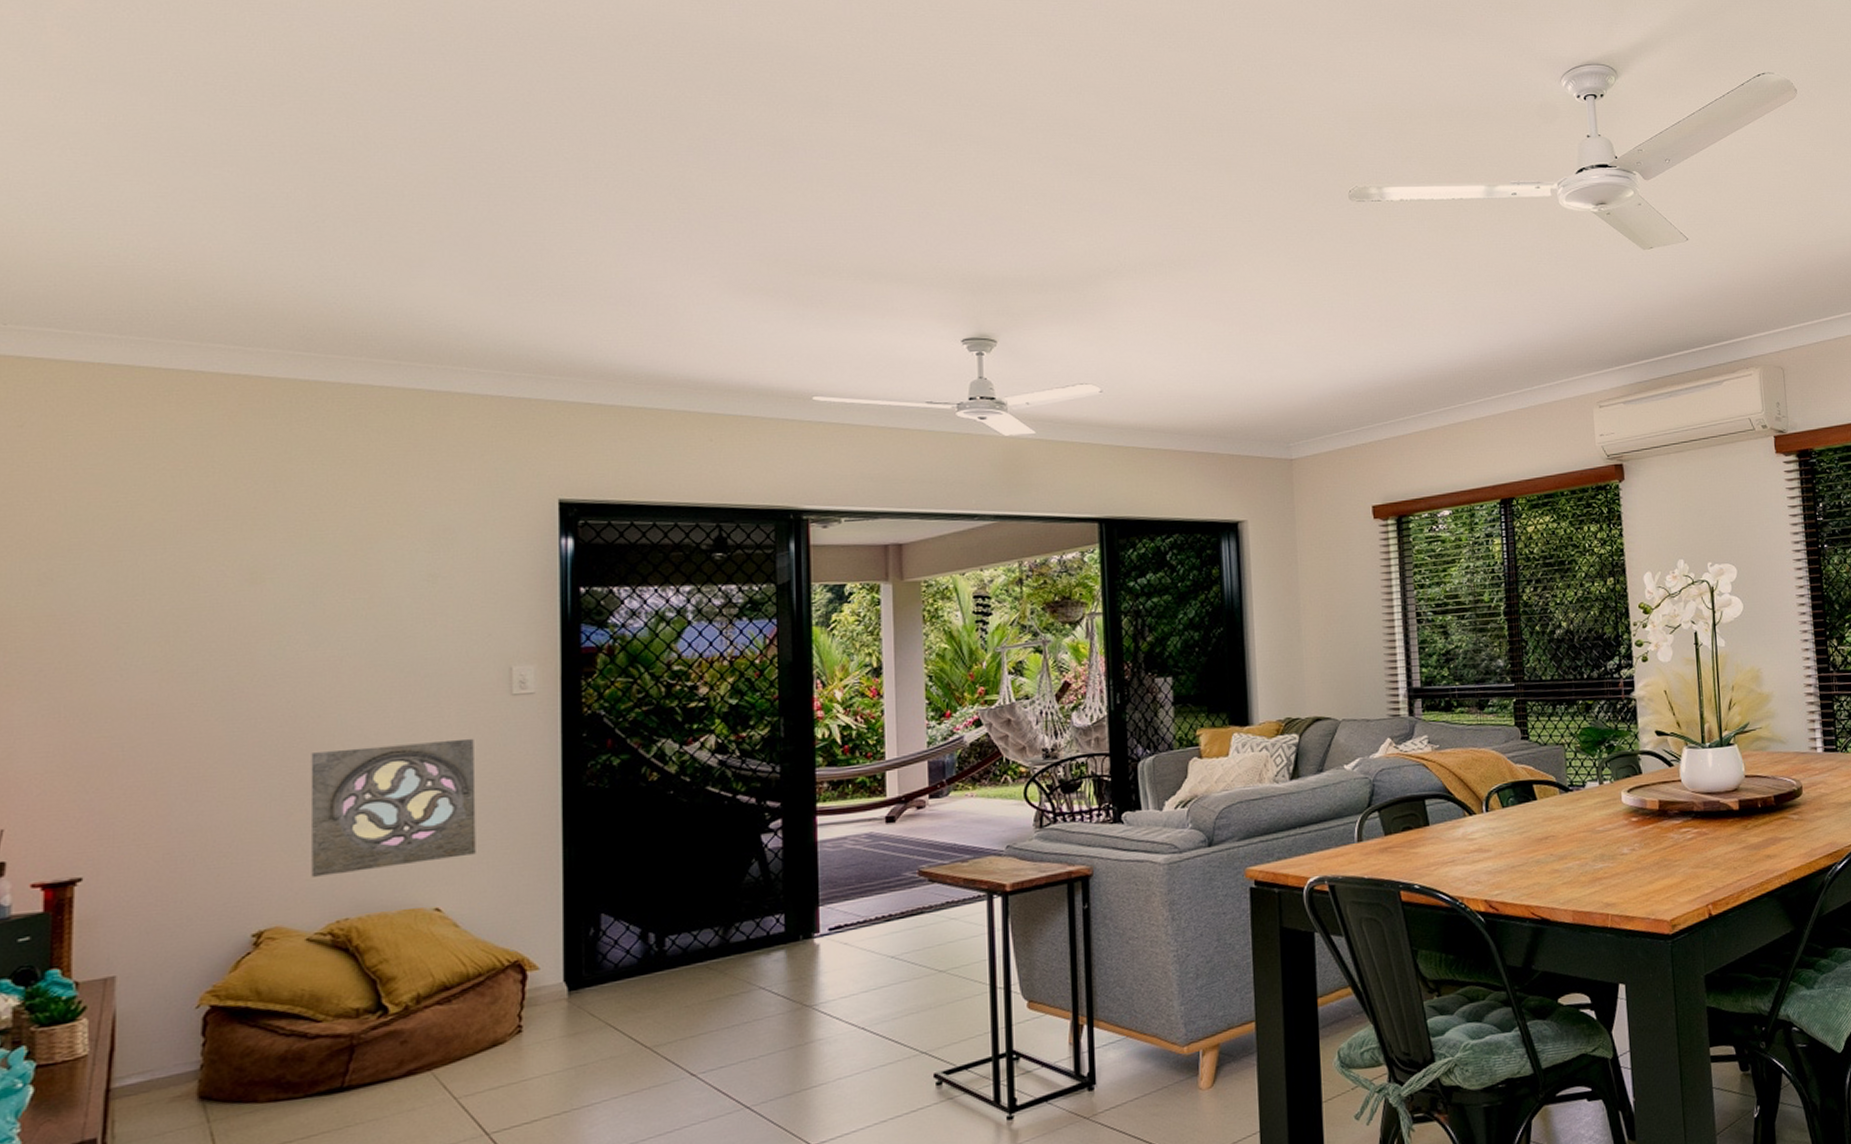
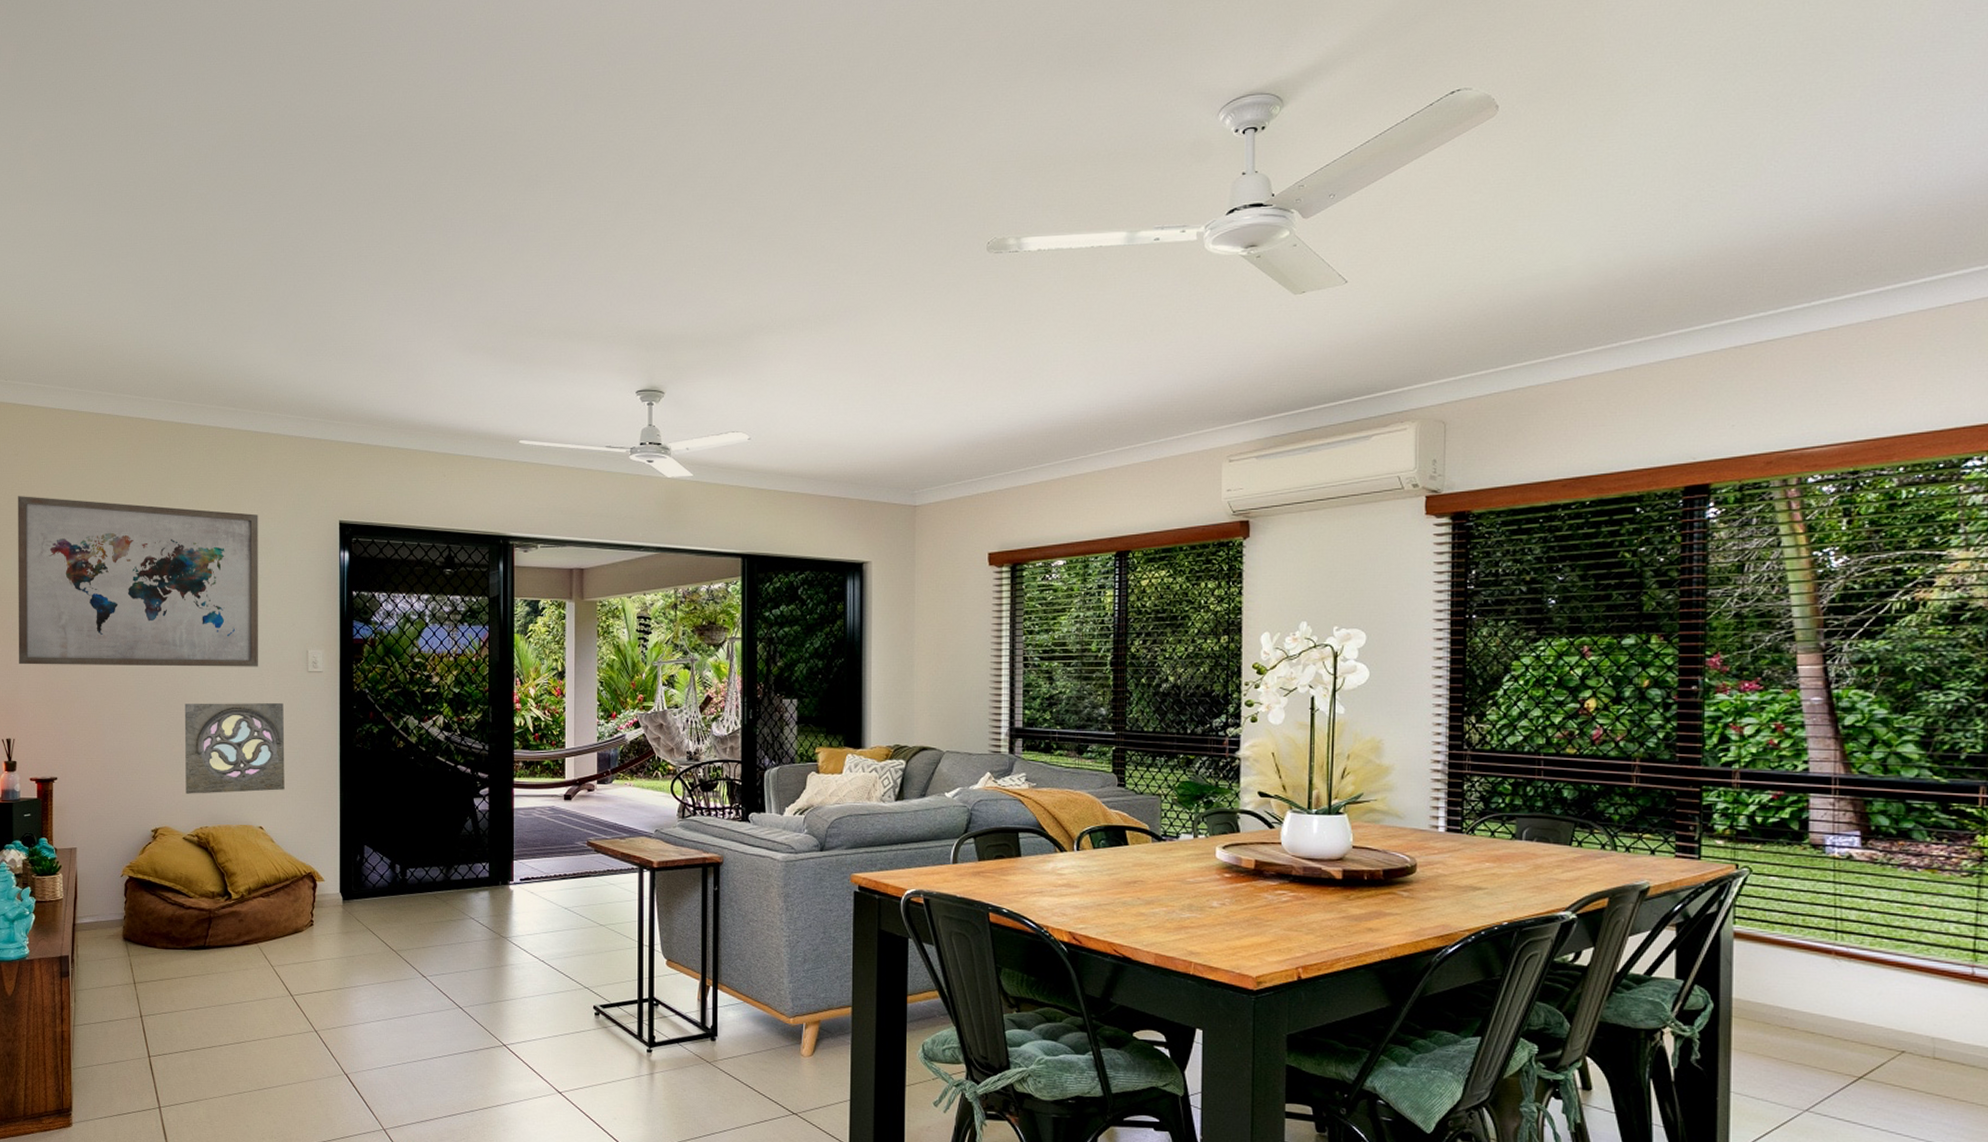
wall art: none [14,482,434,721] -> present [18,496,258,667]

